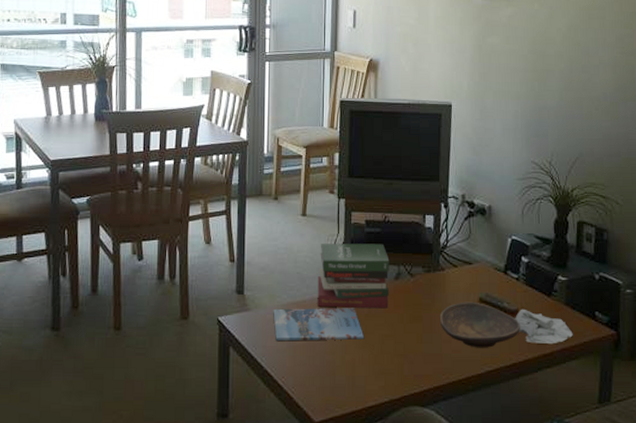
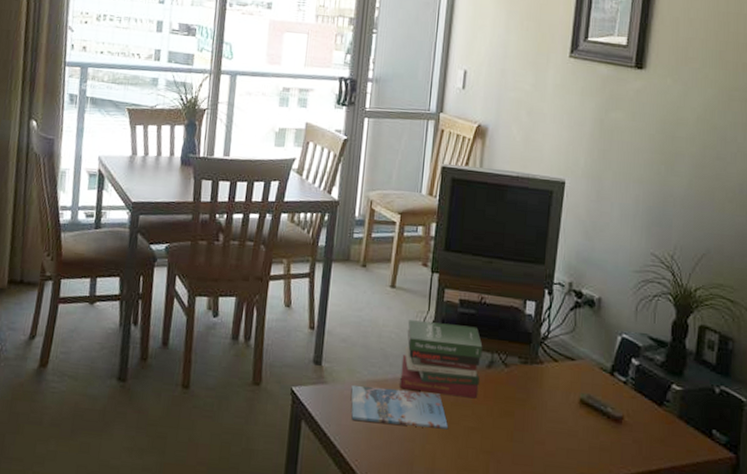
decorative bowl: present [439,302,520,348] -> none [533,401,624,456]
tissue: present [515,309,573,345] -> none [619,416,685,461]

